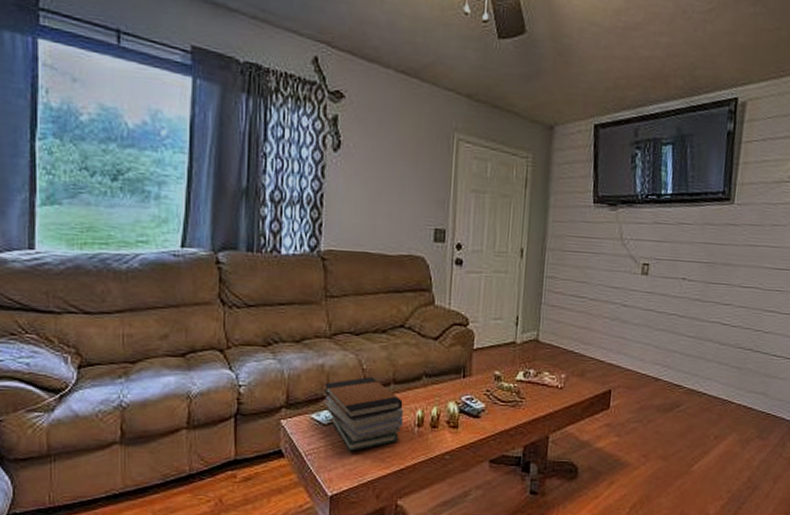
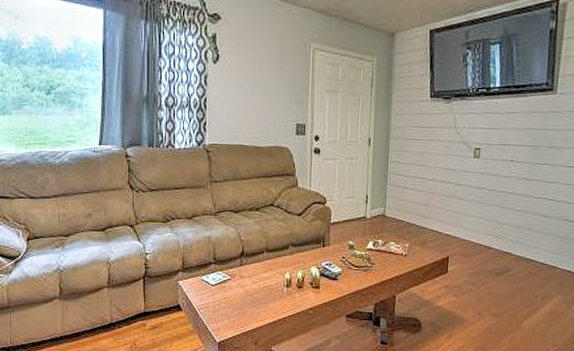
book stack: present [324,376,404,451] -> none [211,246,275,307]

